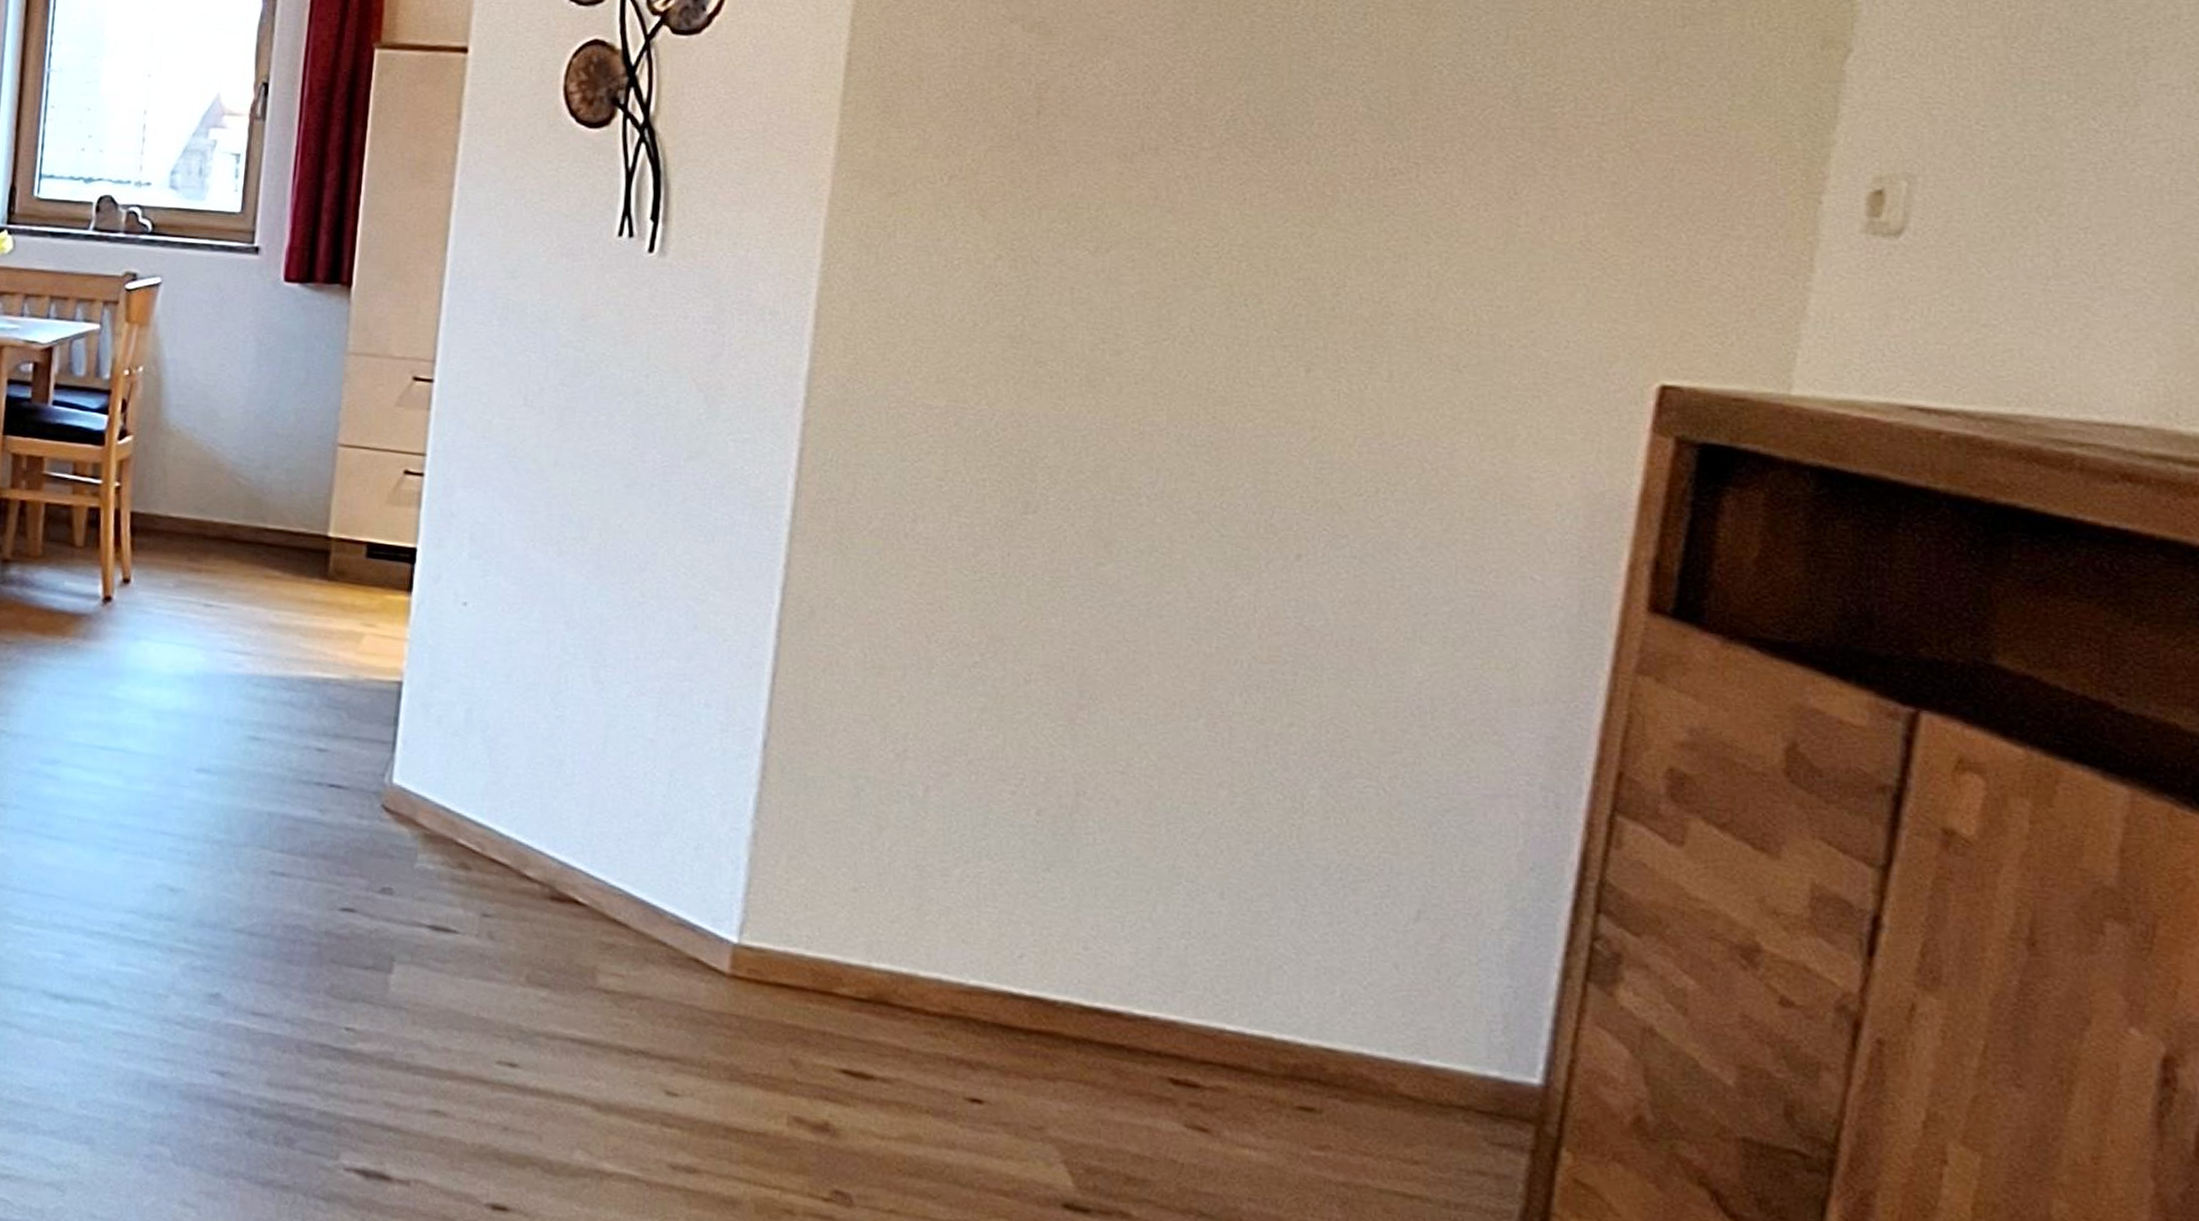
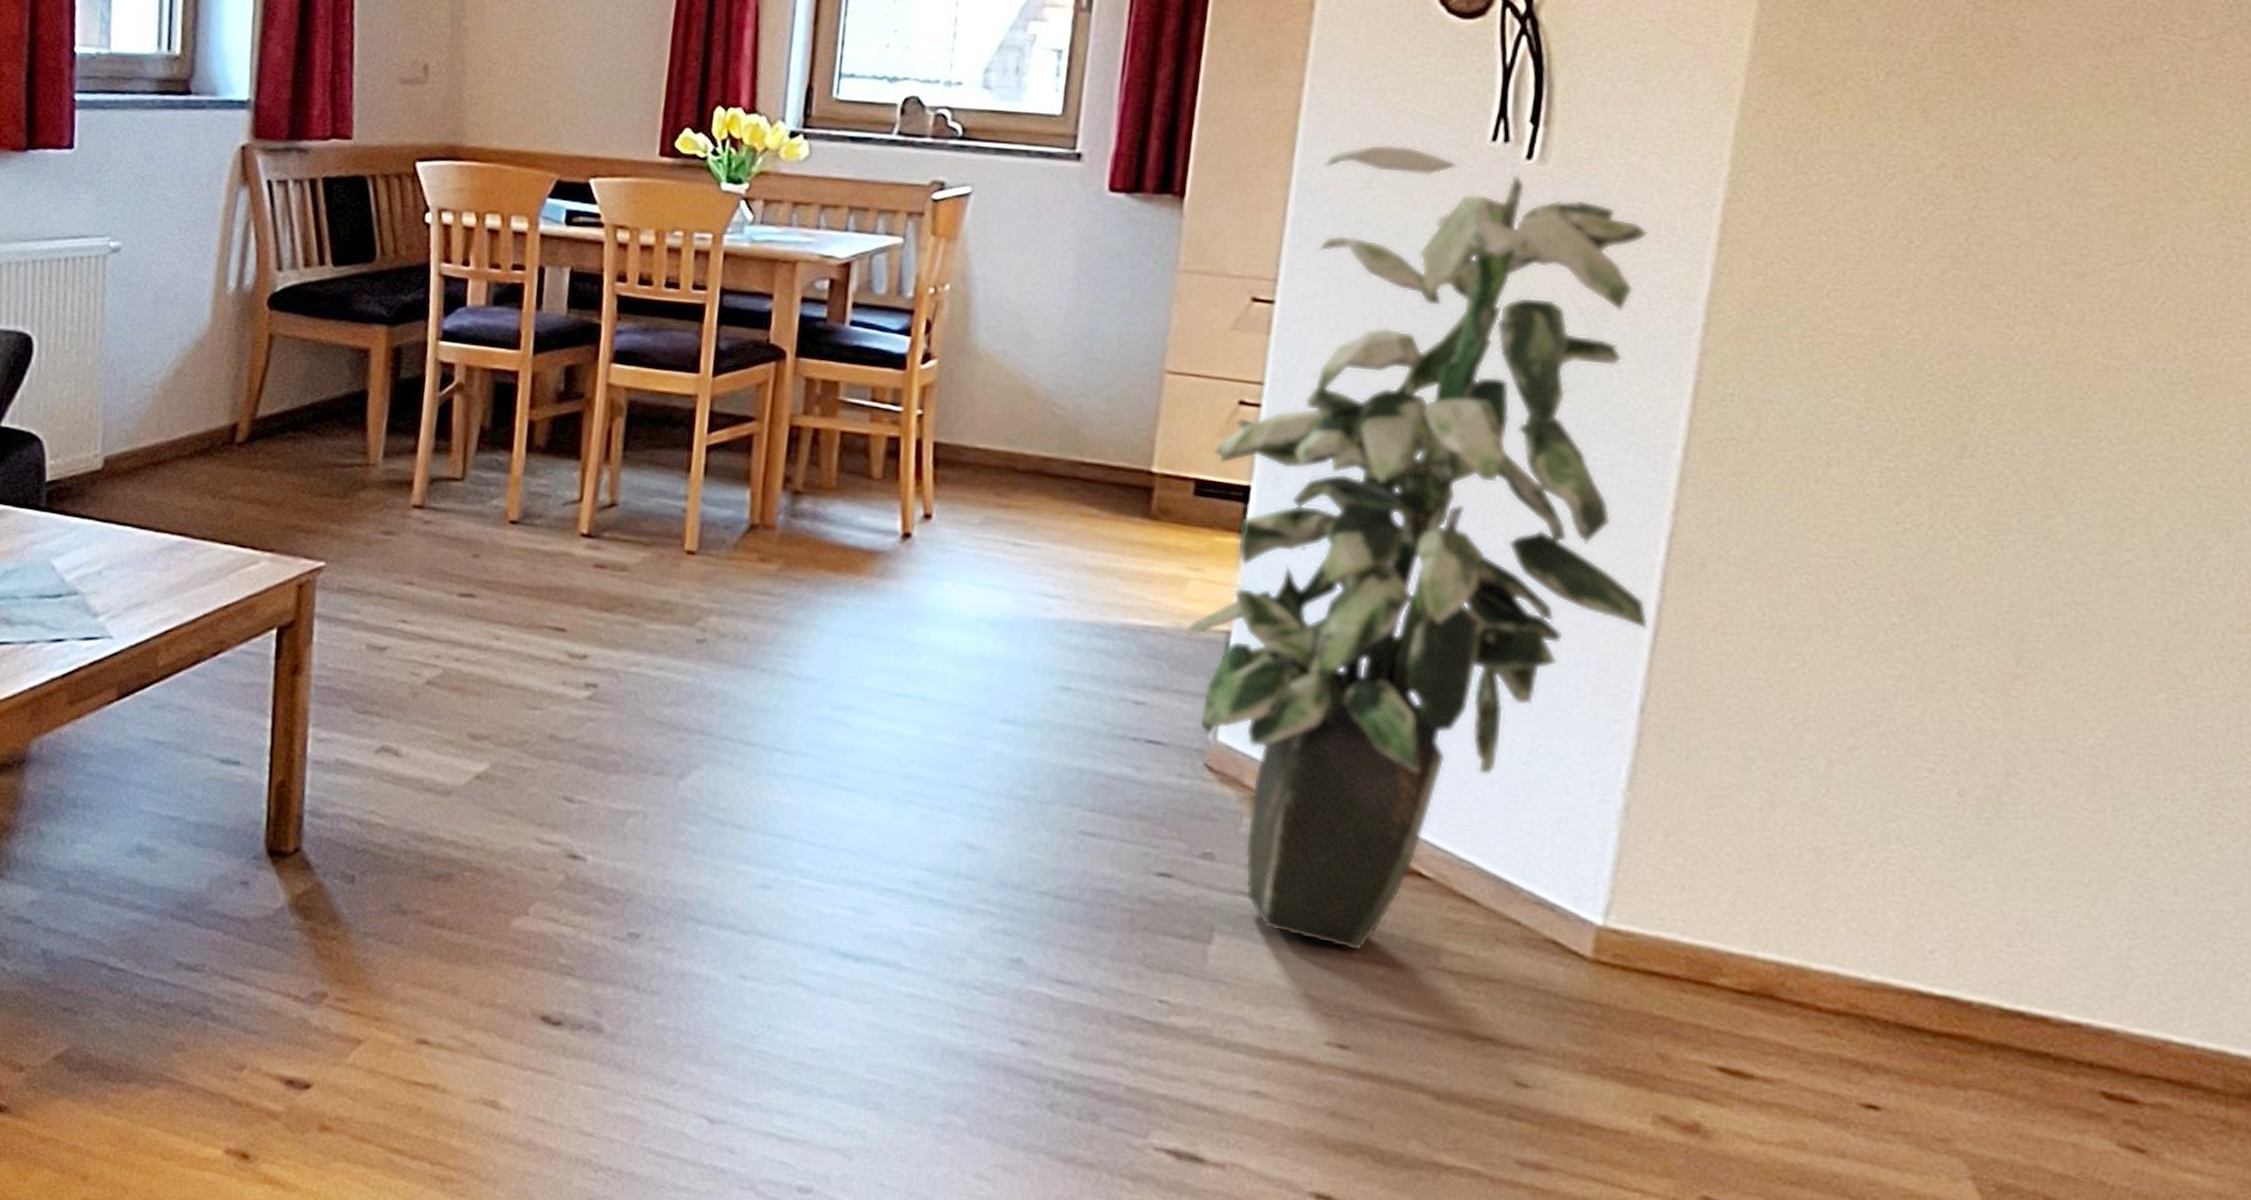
indoor plant: none [361,238,768,976] -> present [1185,144,1658,952]

